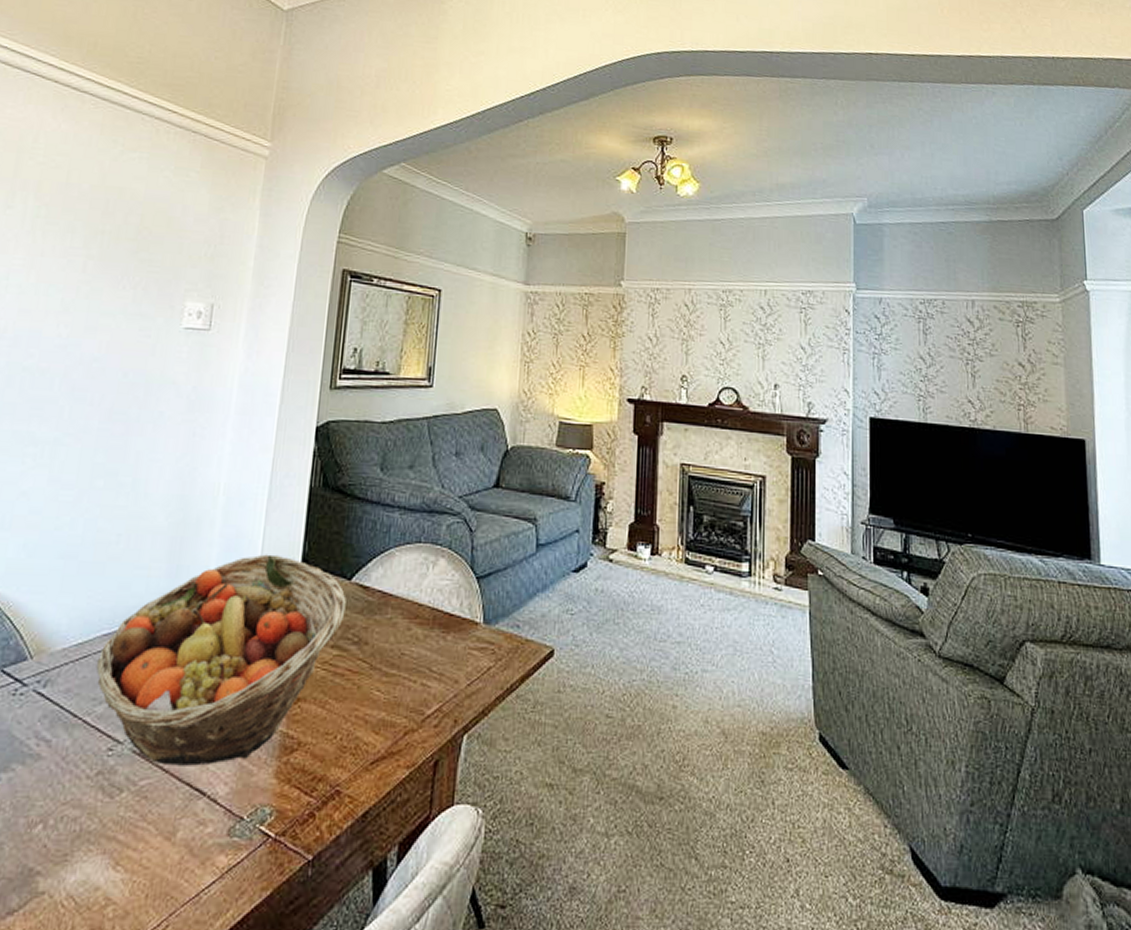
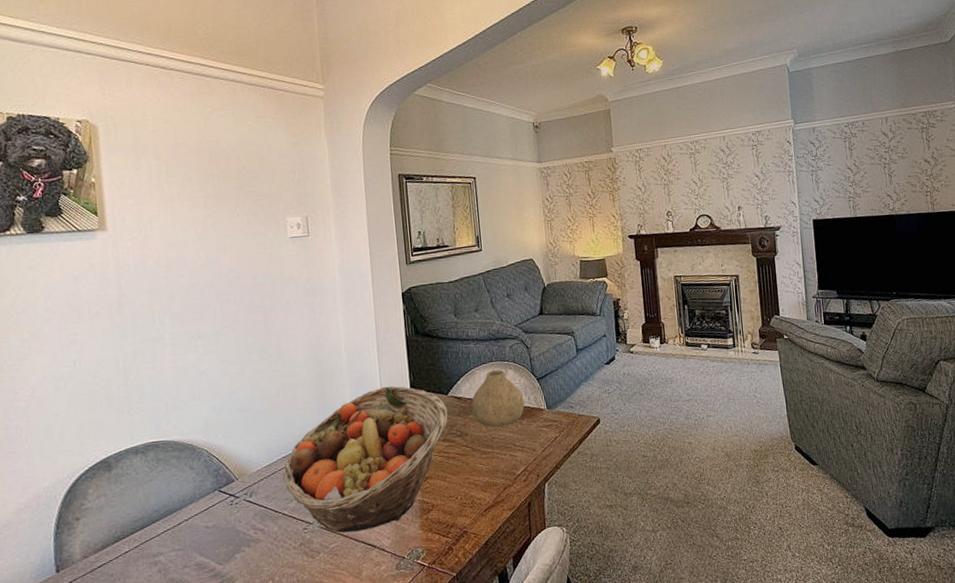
vase: none [379,555,455,640] -> present [471,370,525,428]

